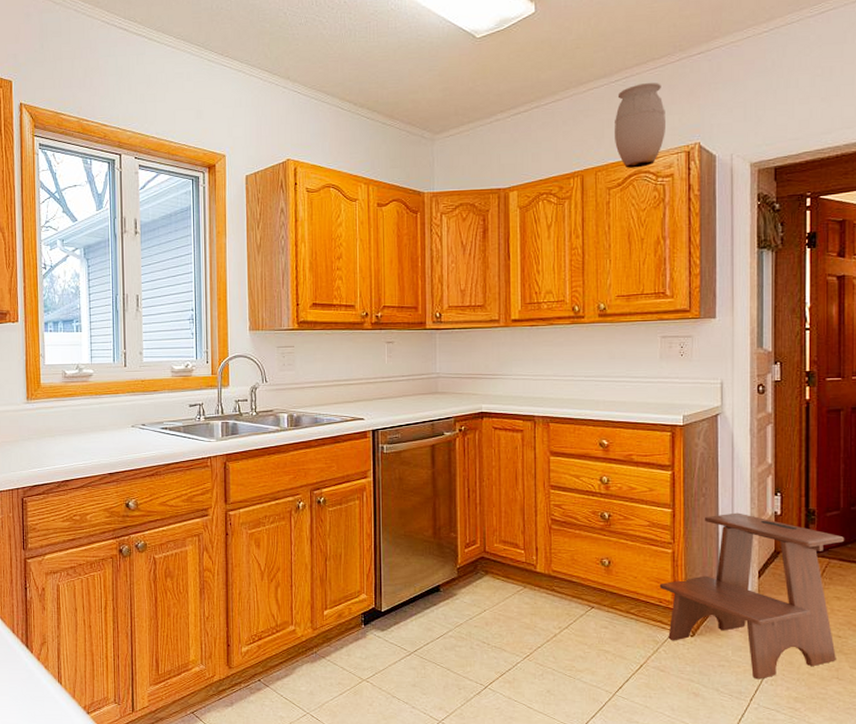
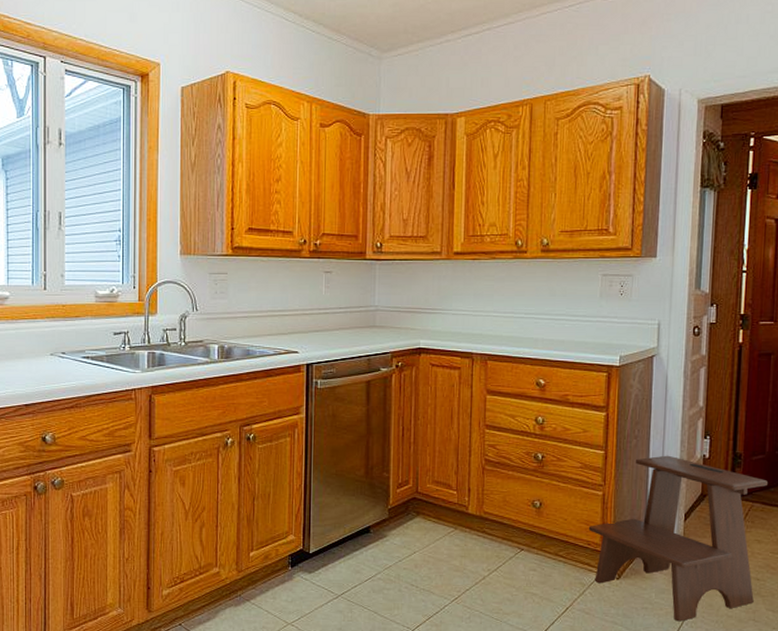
decorative vase: present [615,83,665,168] -> none [565,10,617,99]

